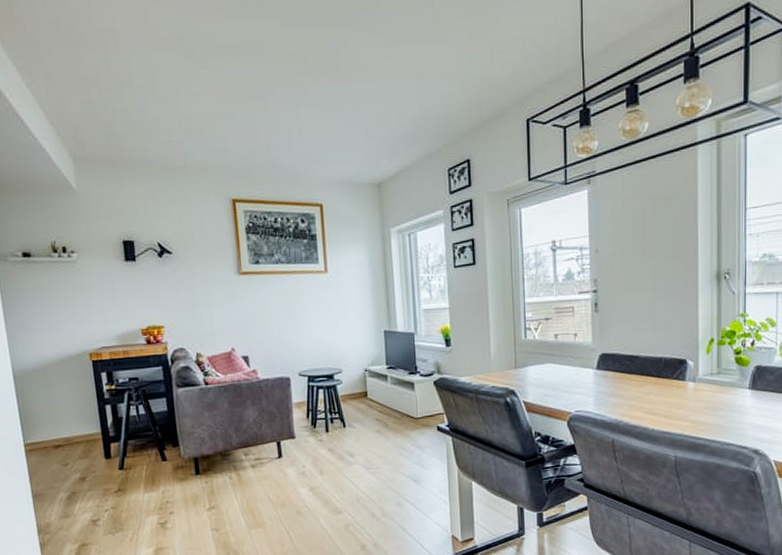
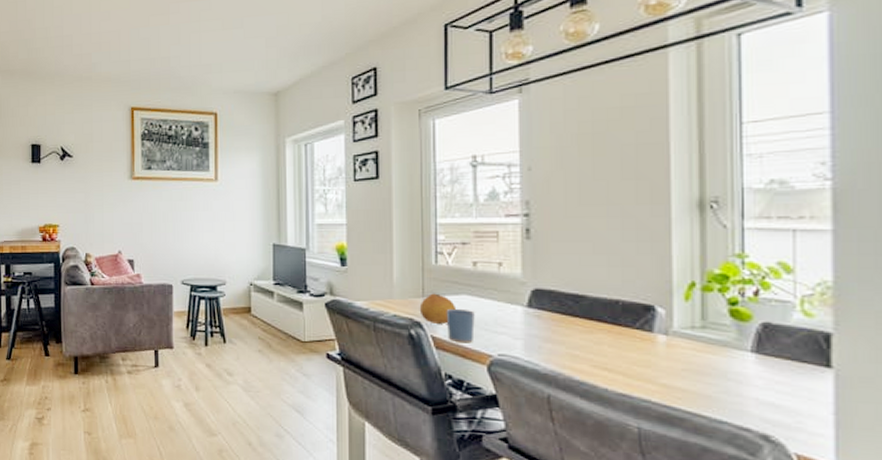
fruit: none [513,364,543,390] -> present [419,293,457,324]
mug: none [534,375,557,405] -> present [446,308,475,343]

